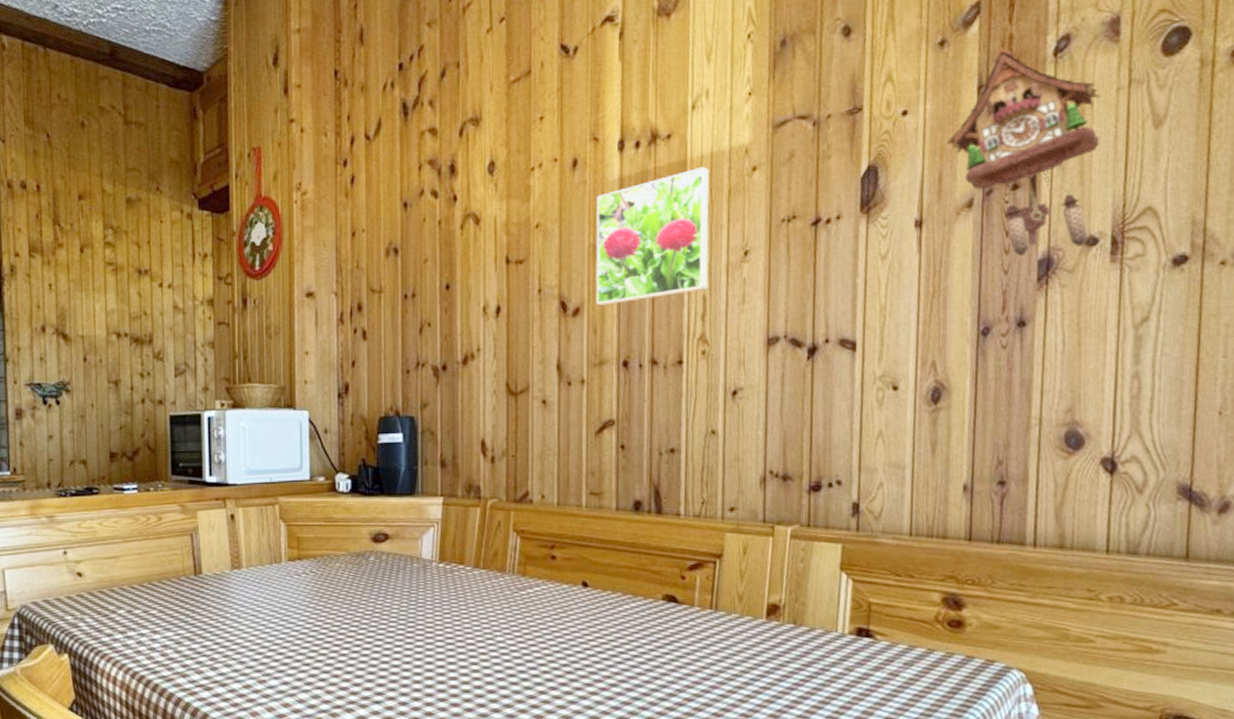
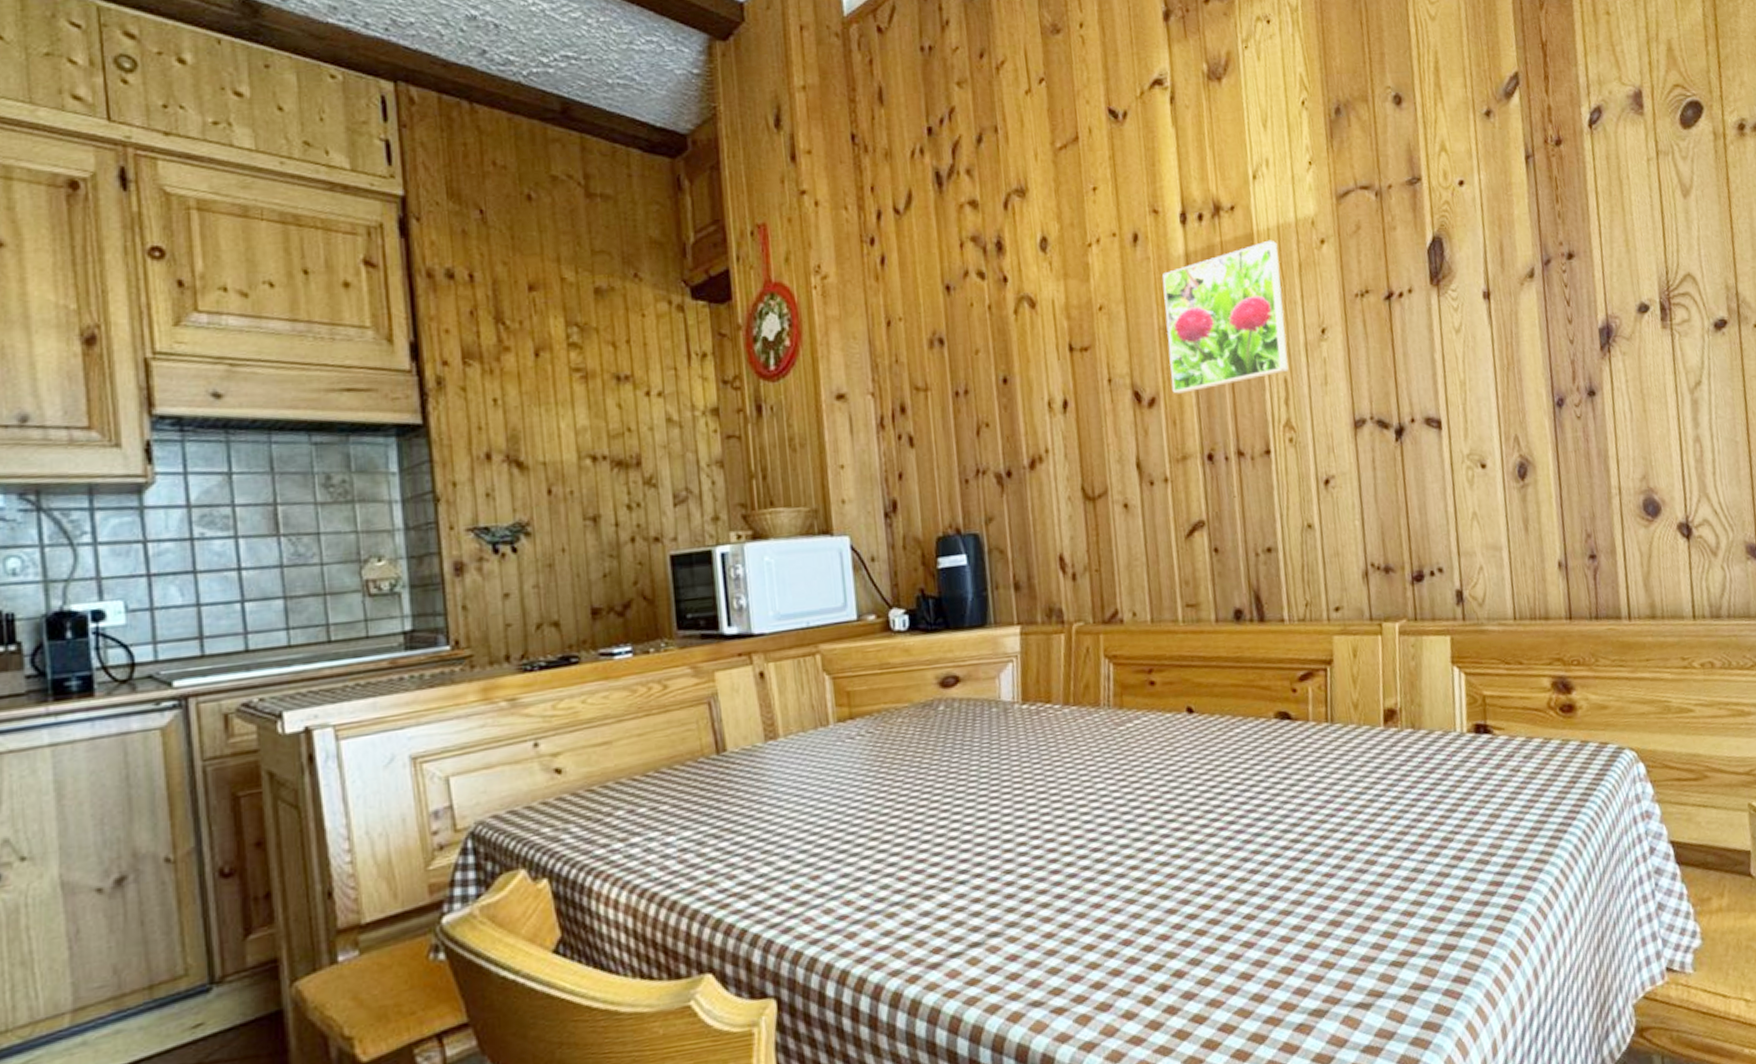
cuckoo clock: present [946,47,1100,256] -> none [1503,118,1640,325]

